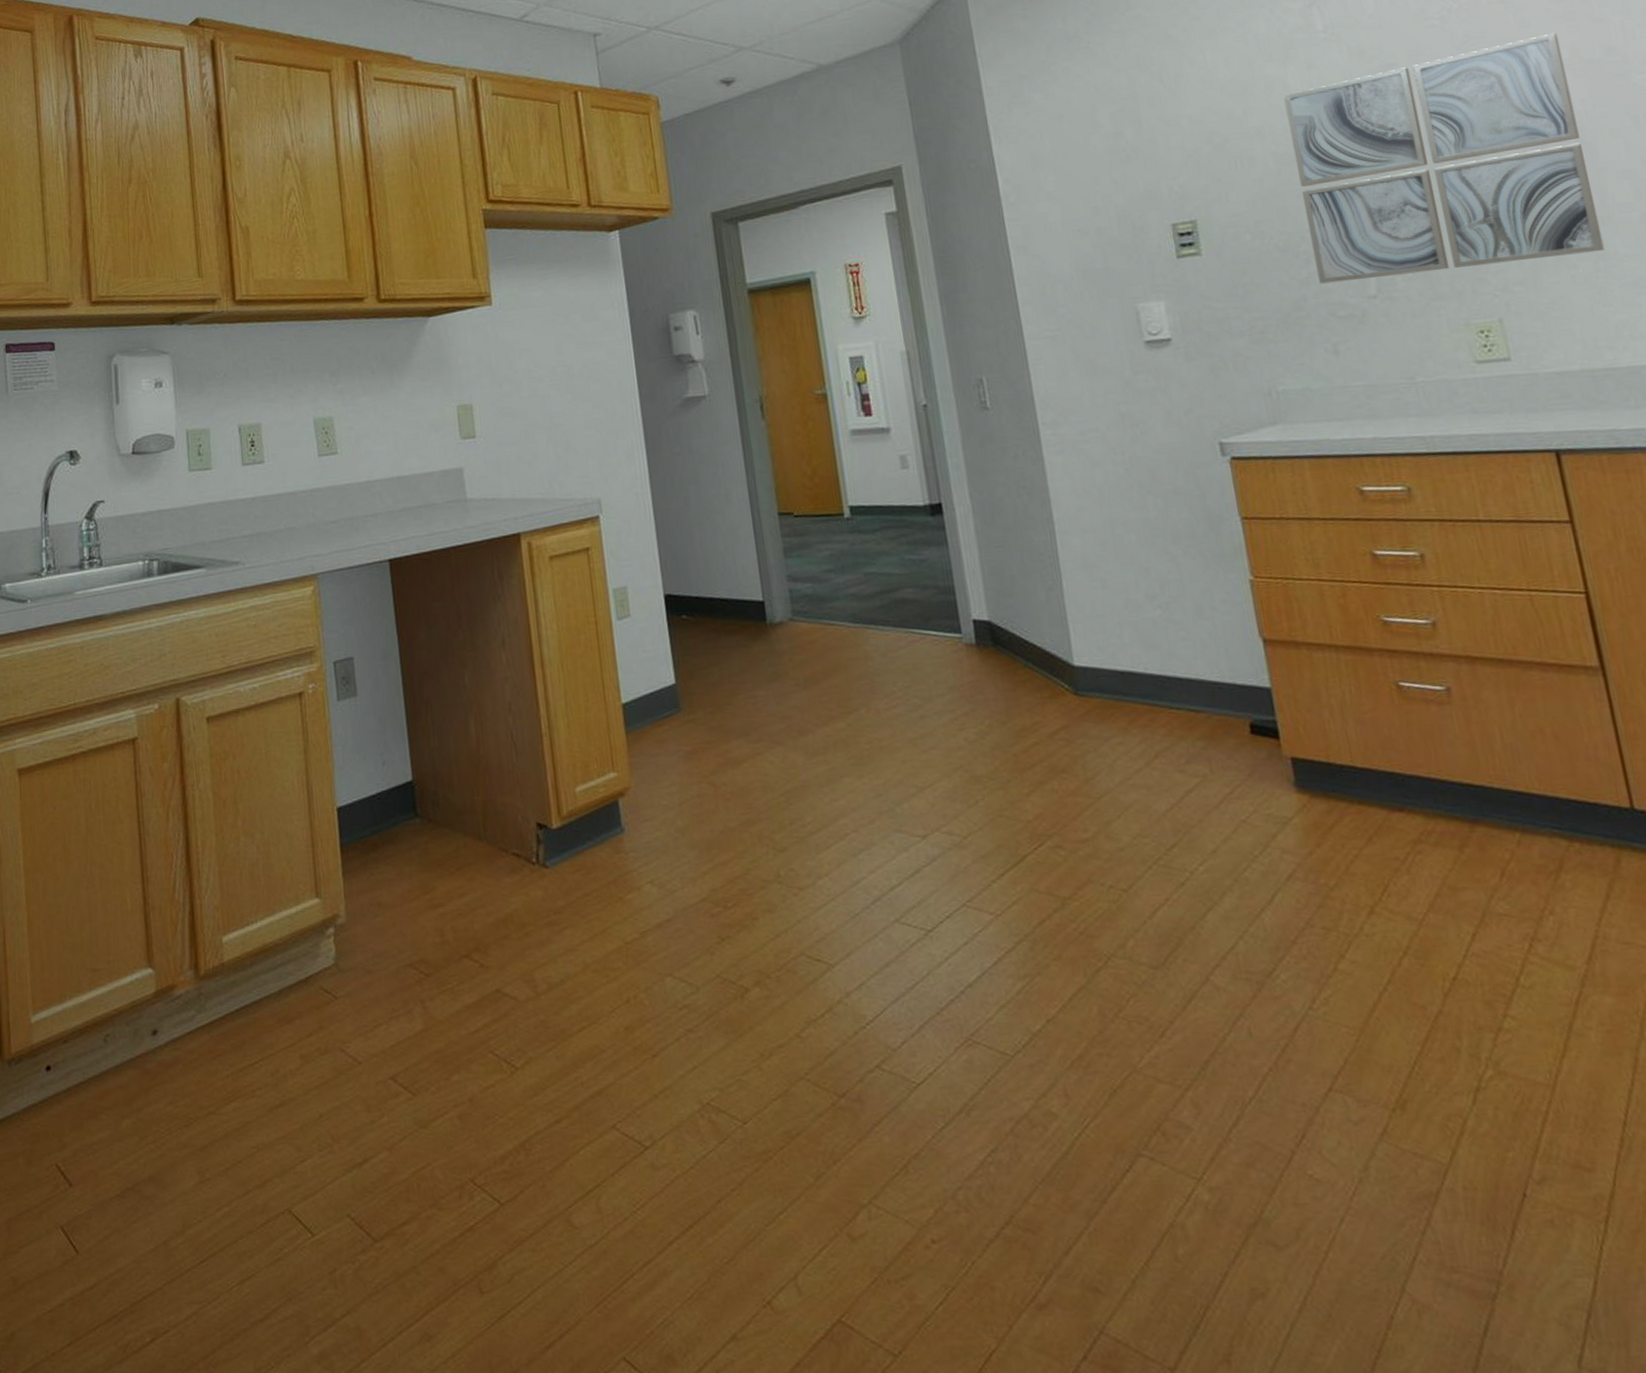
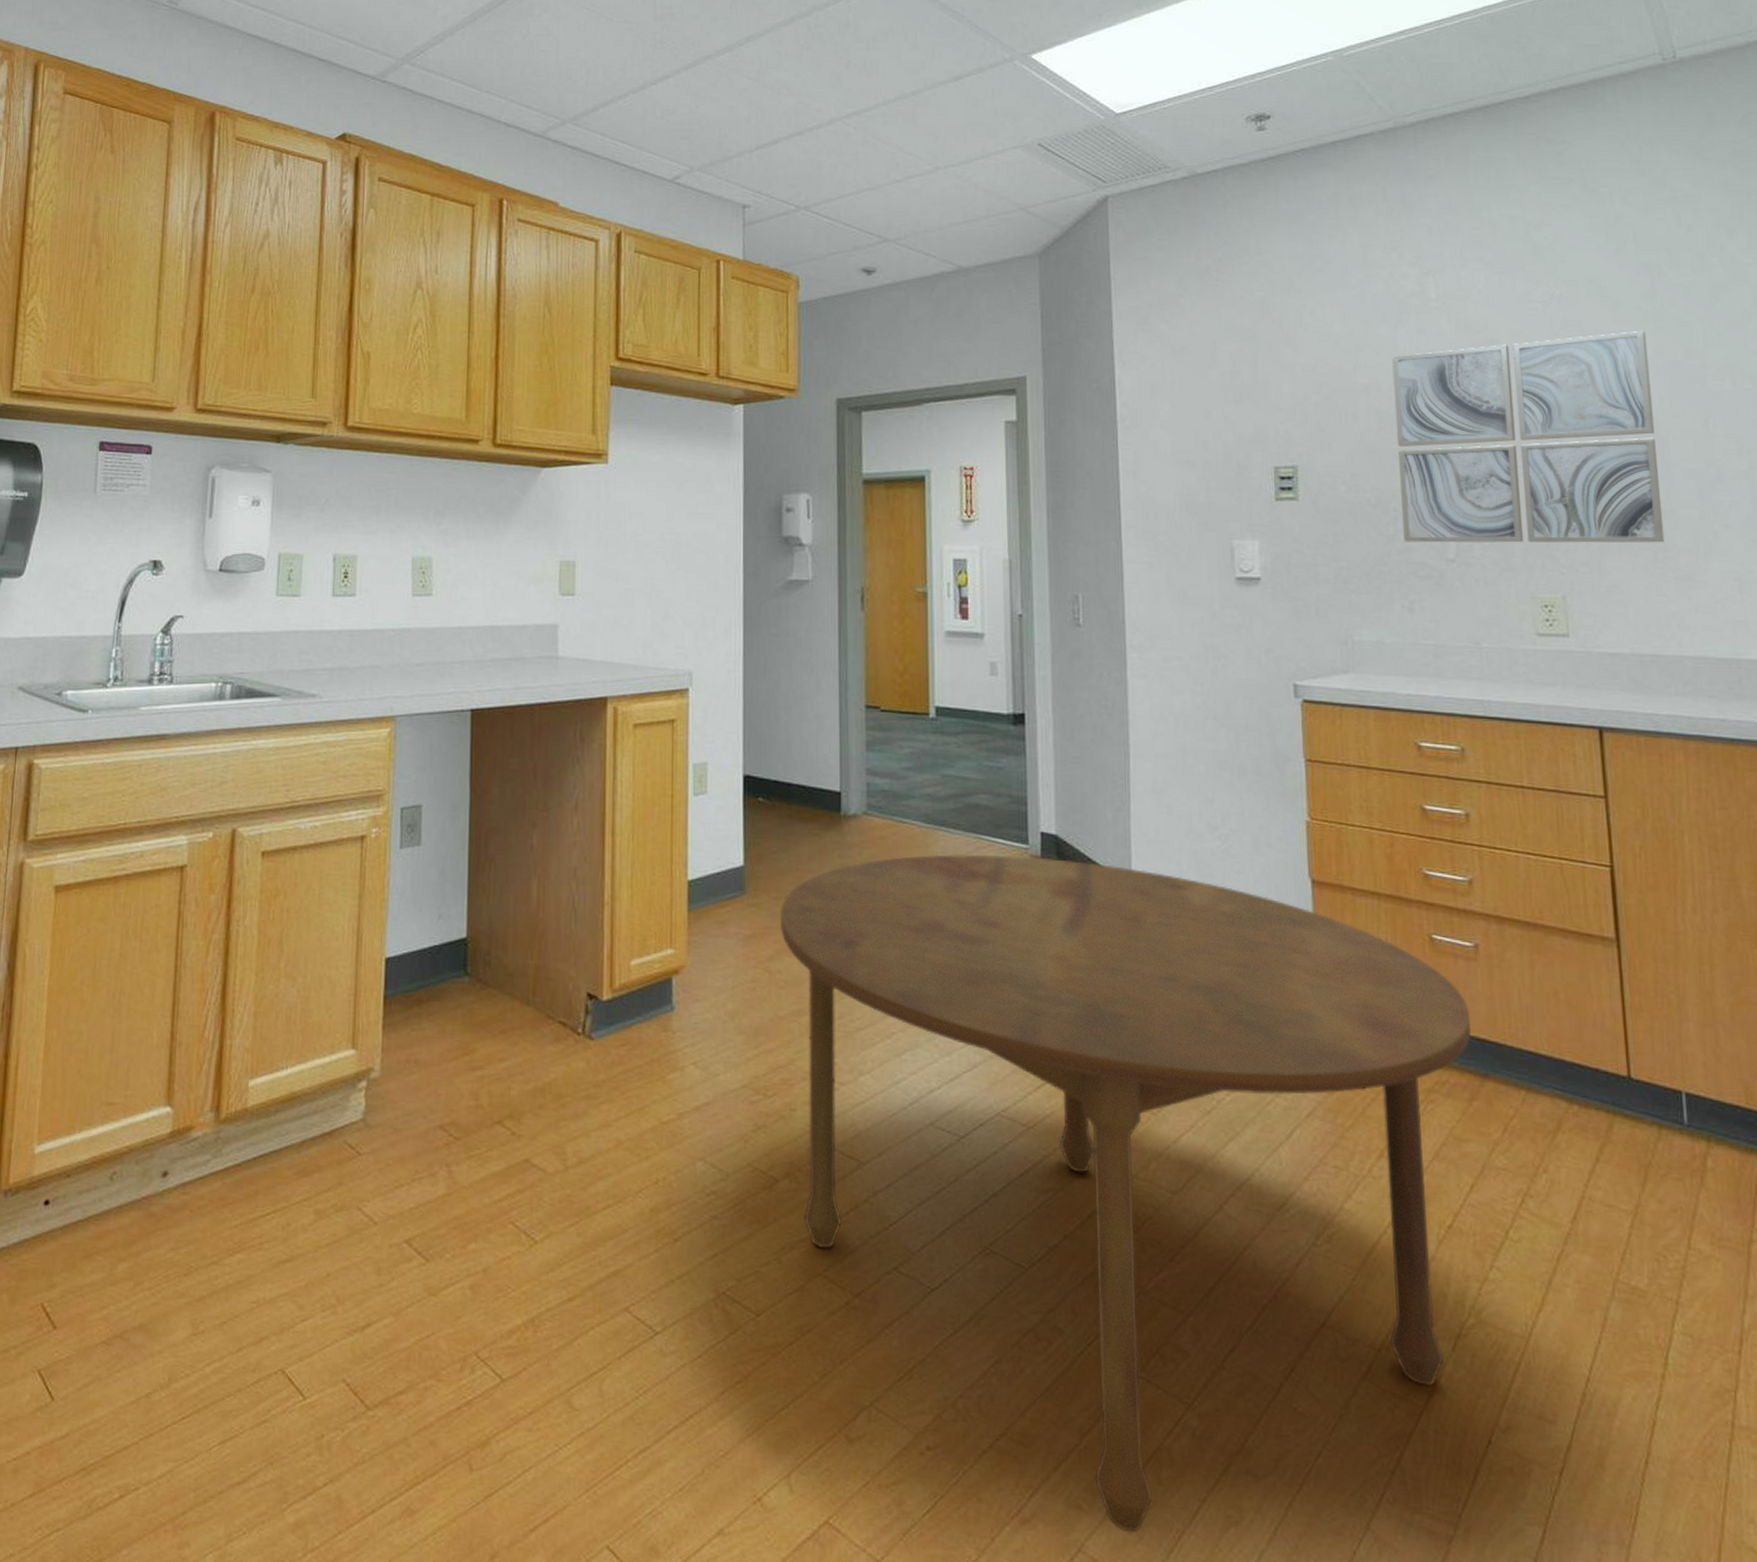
dining table: none [718,644,1465,1312] -> present [781,854,1471,1533]

